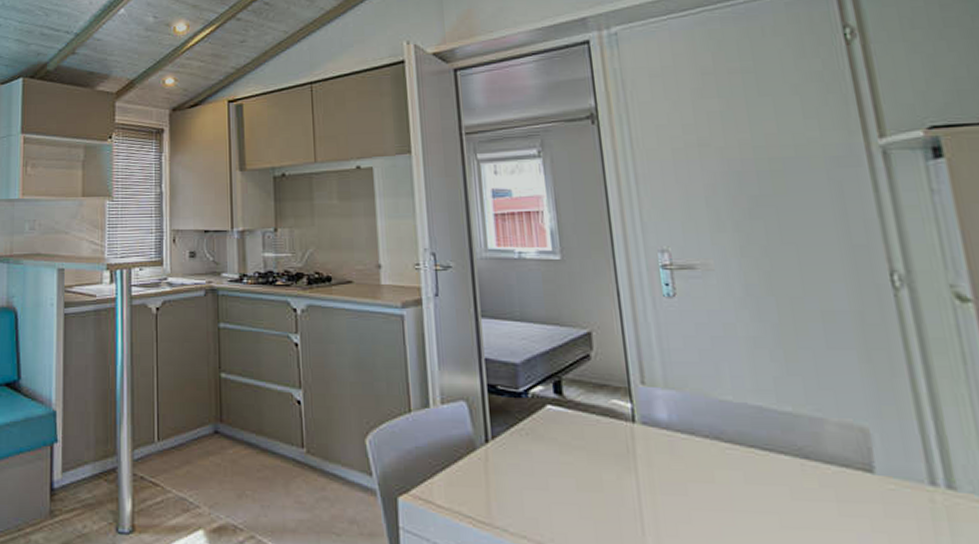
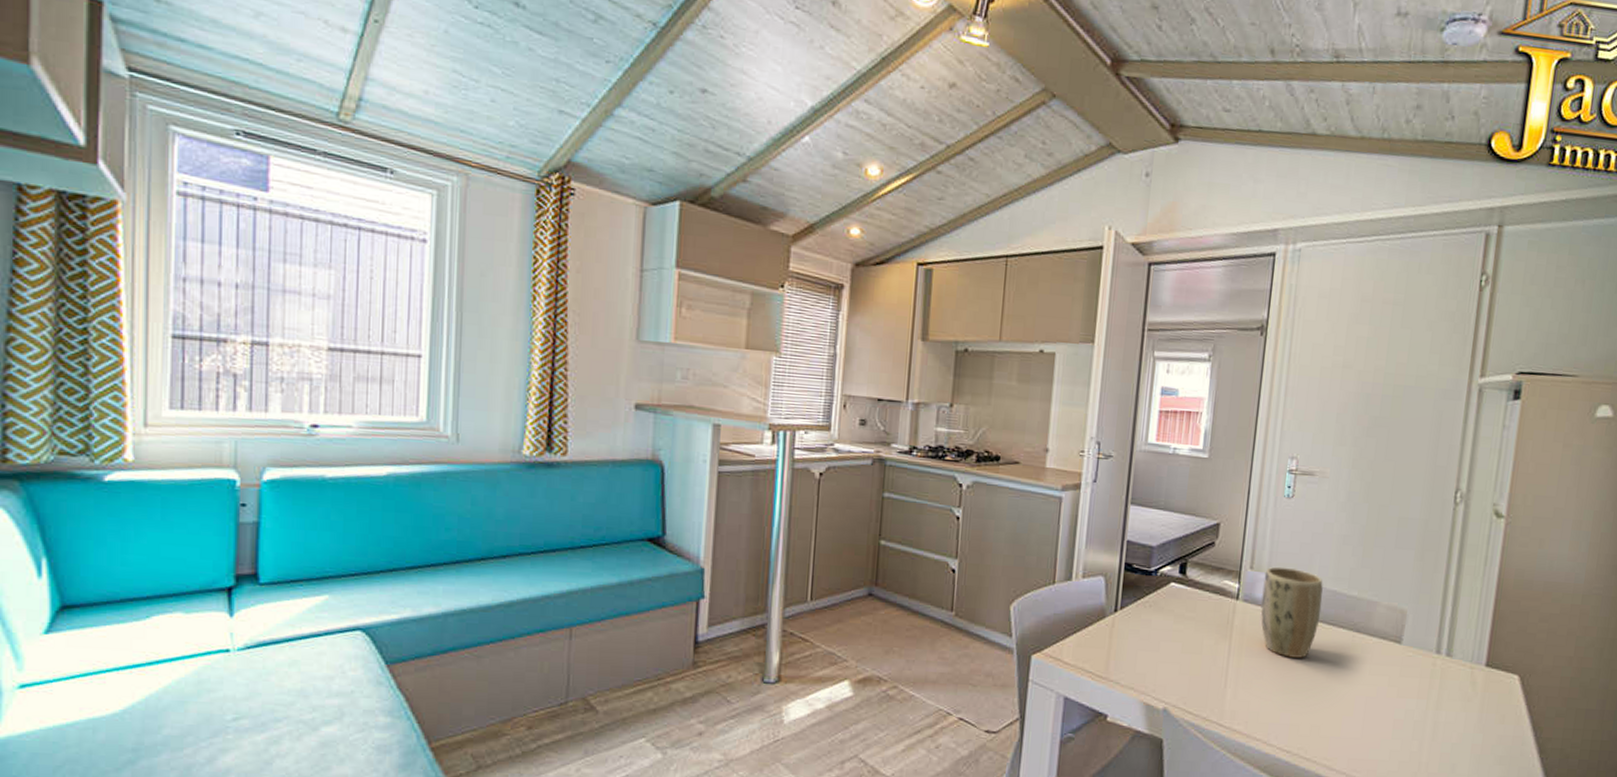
plant pot: none [661,379,750,495] -> present [1261,566,1324,658]

